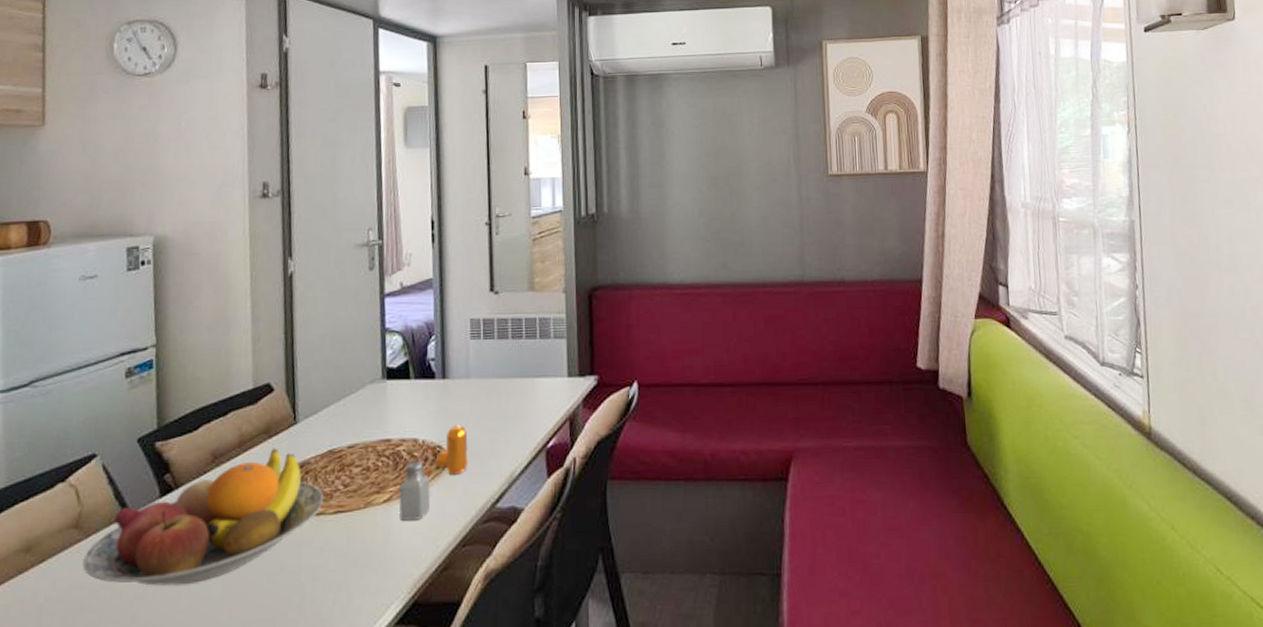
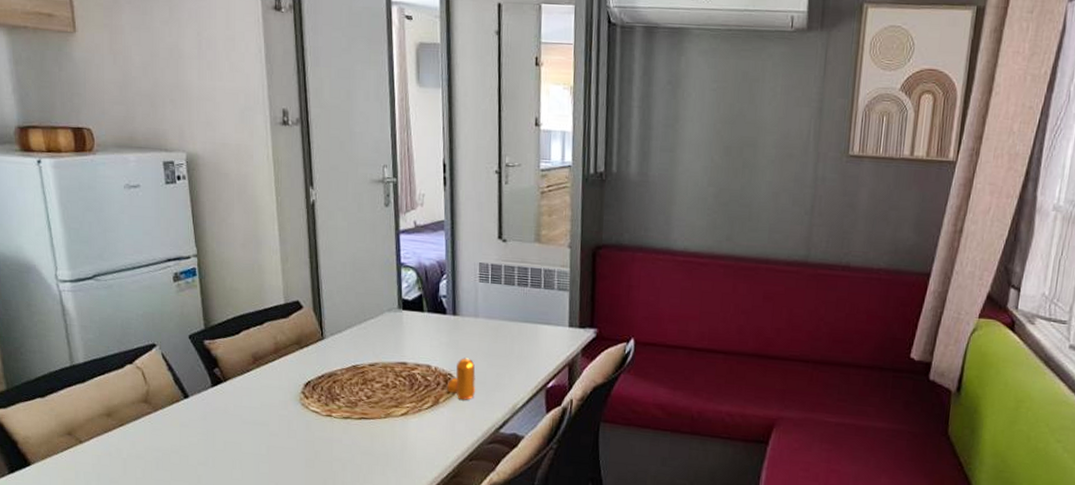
fruit bowl: present [82,448,323,586] -> none [154,357,349,459]
saltshaker: present [398,461,430,521] -> none [414,384,442,434]

